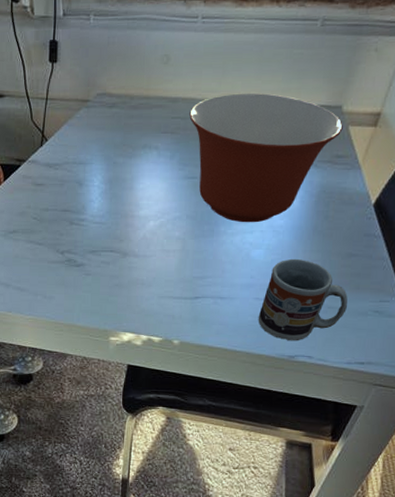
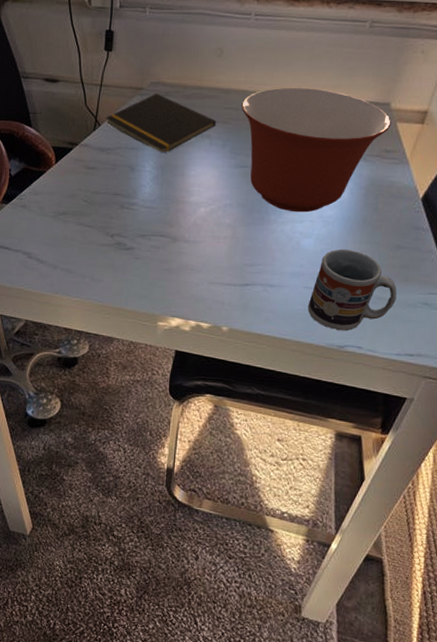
notepad: none [52,105,165,166] -> present [106,93,217,153]

